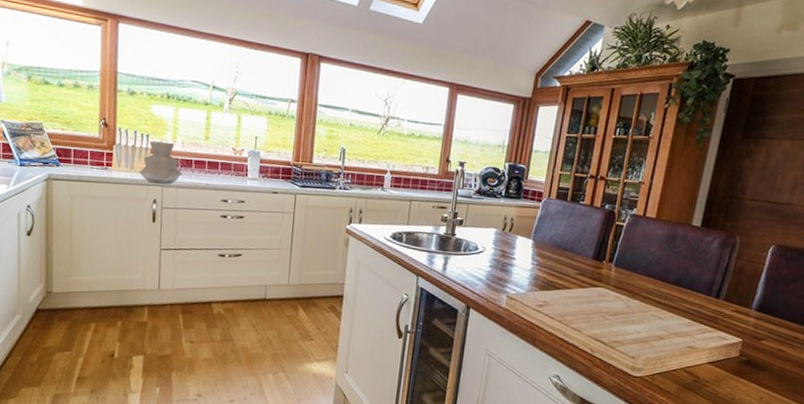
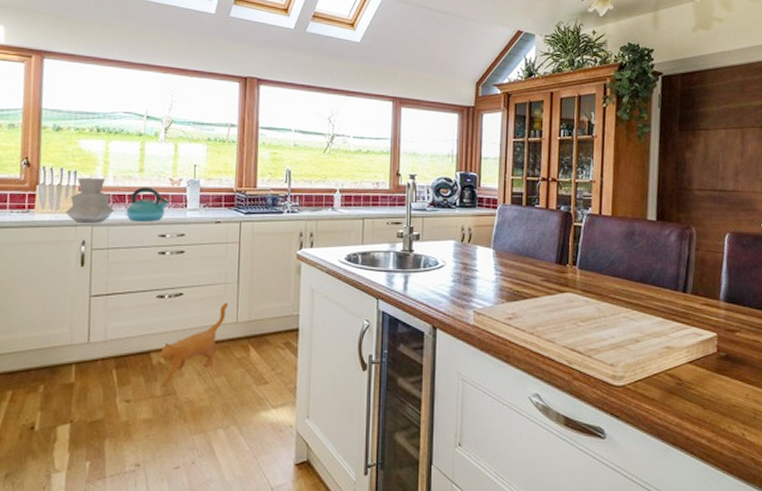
kettle: none [192,154,232,188] -> present [126,187,170,223]
cat: none [220,266,282,333] -> present [160,303,229,387]

